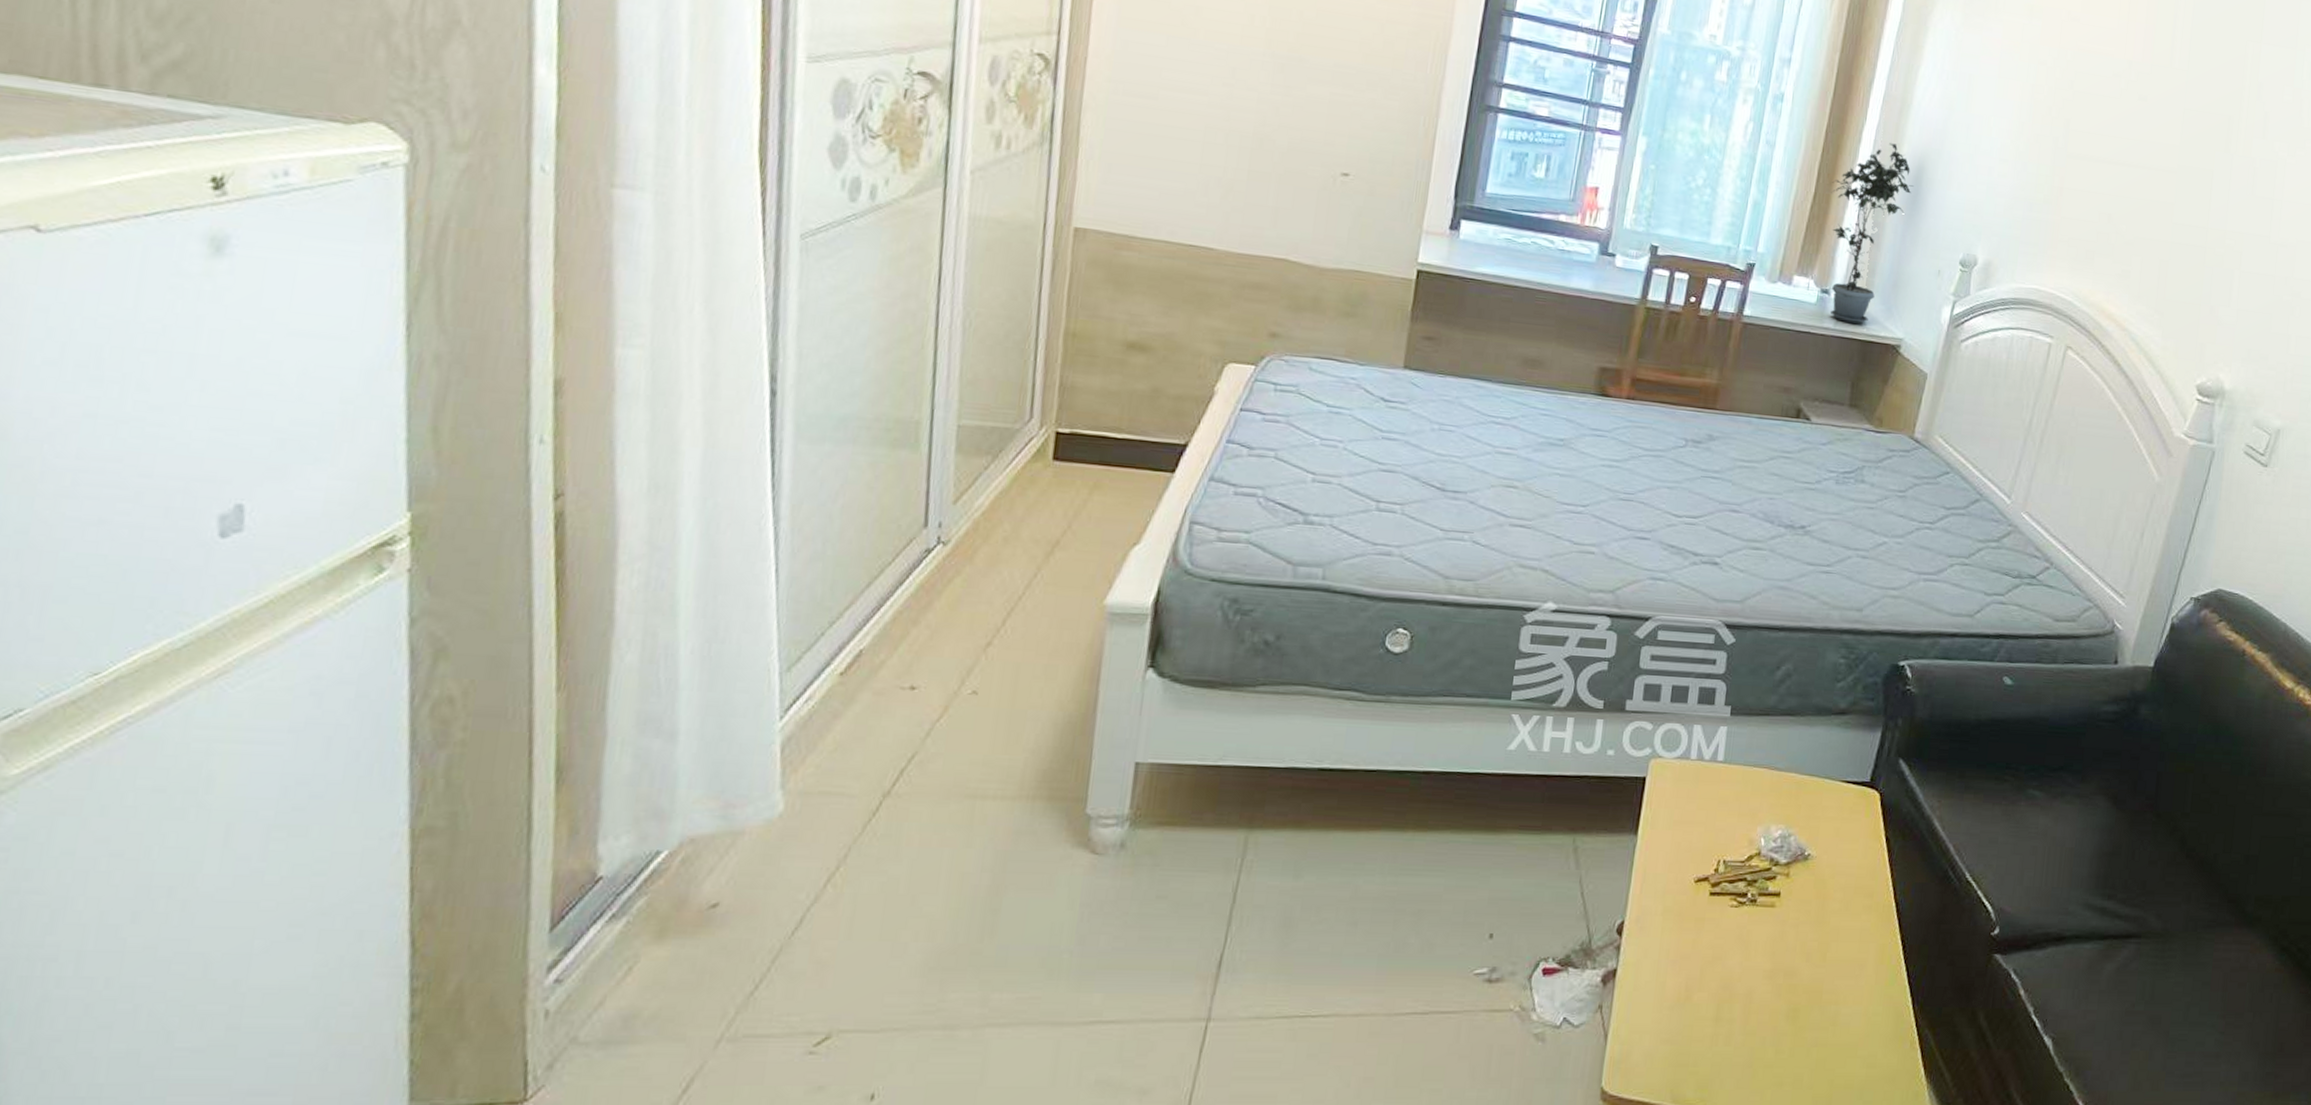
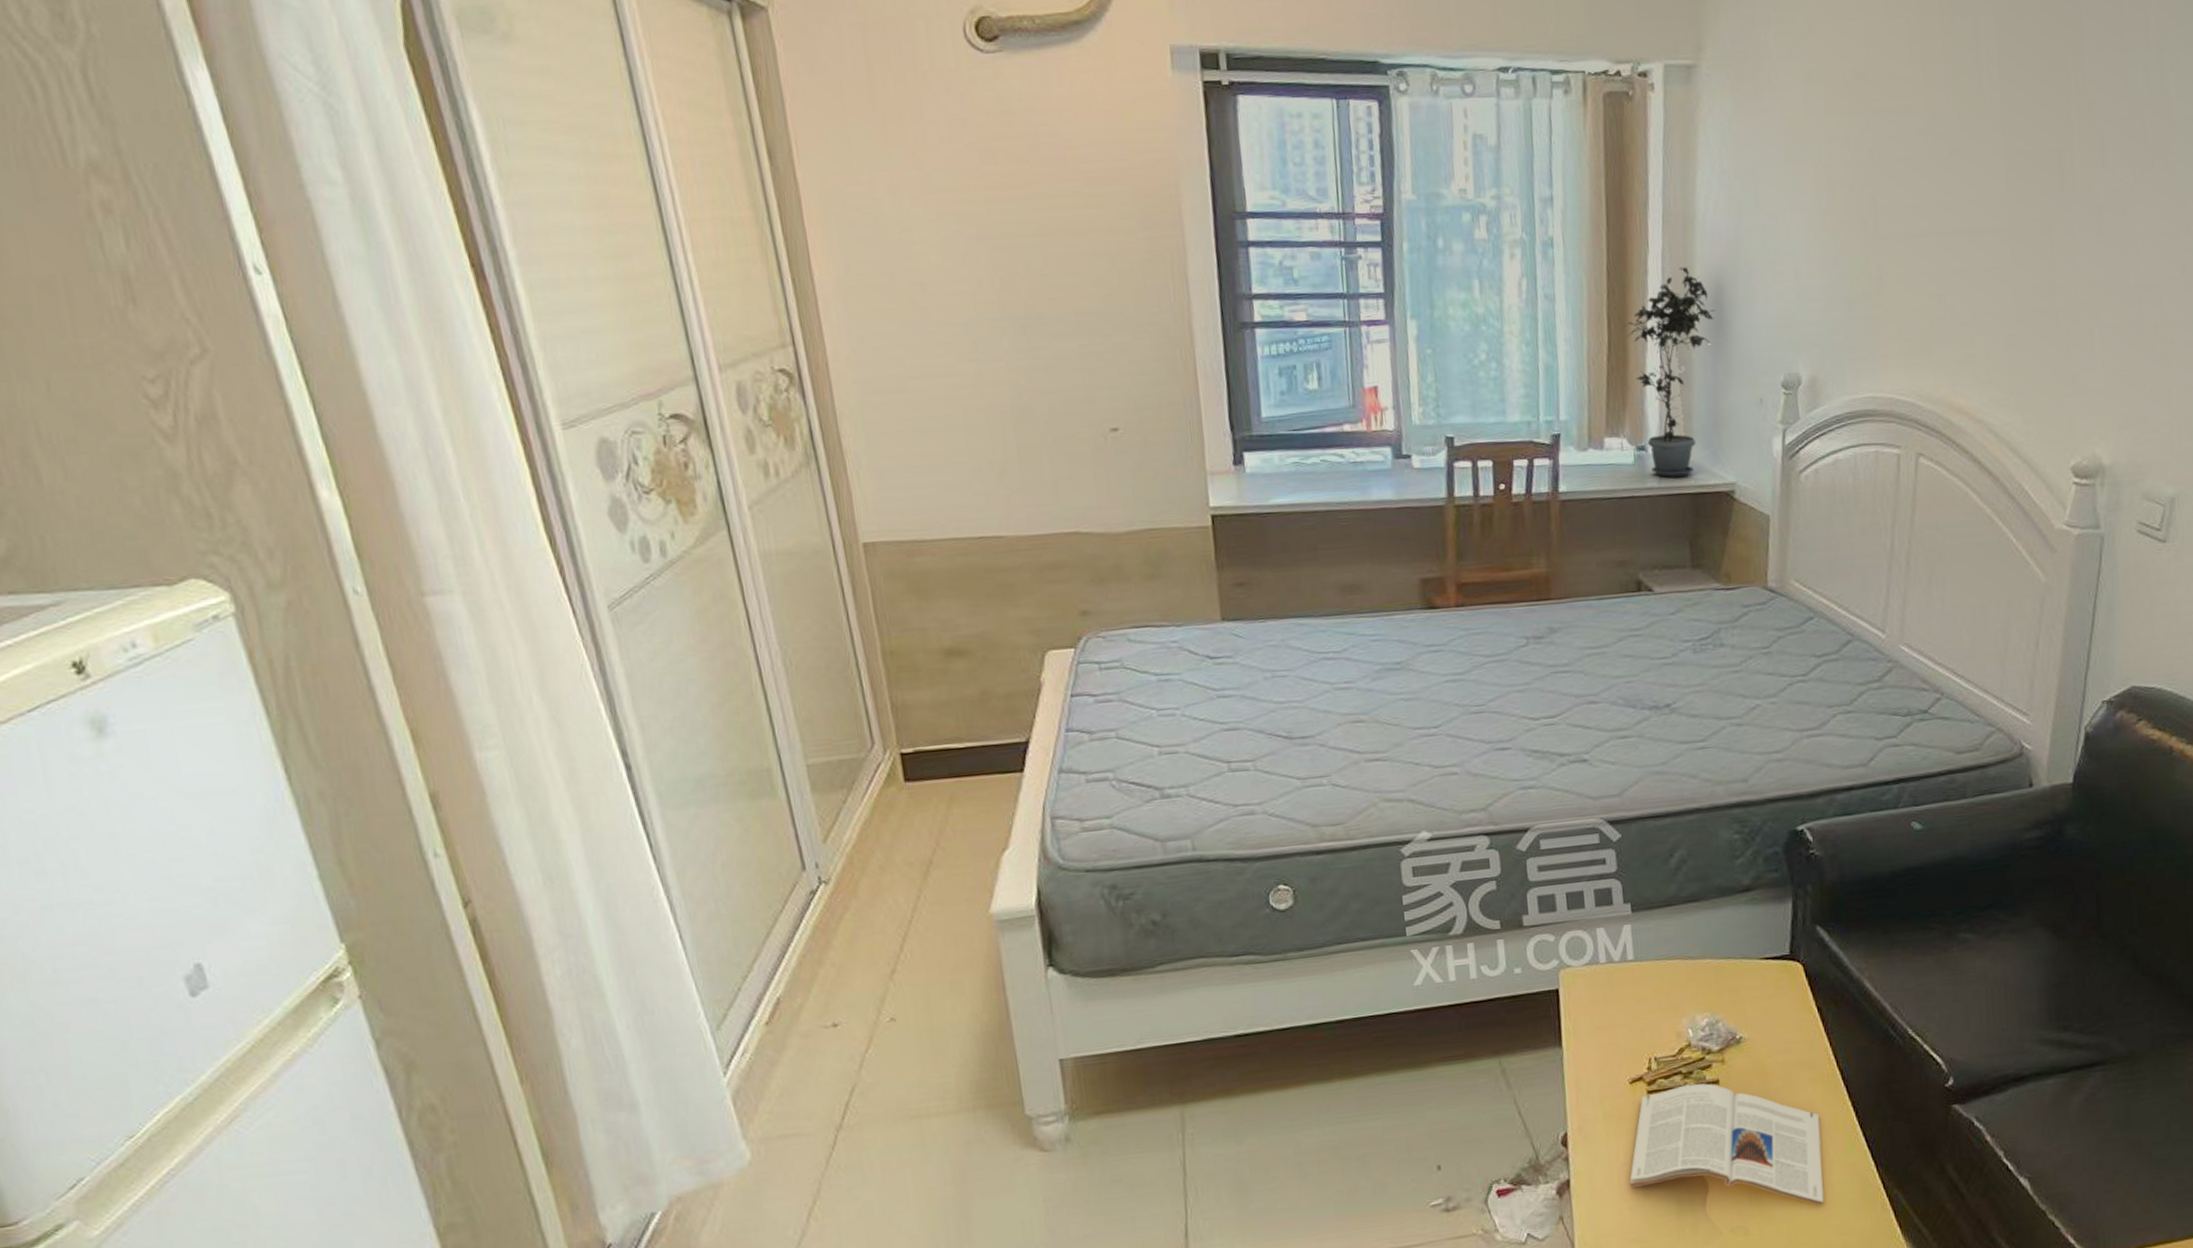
magazine: none [1674,892,1869,1035] -> present [1629,1083,1824,1206]

